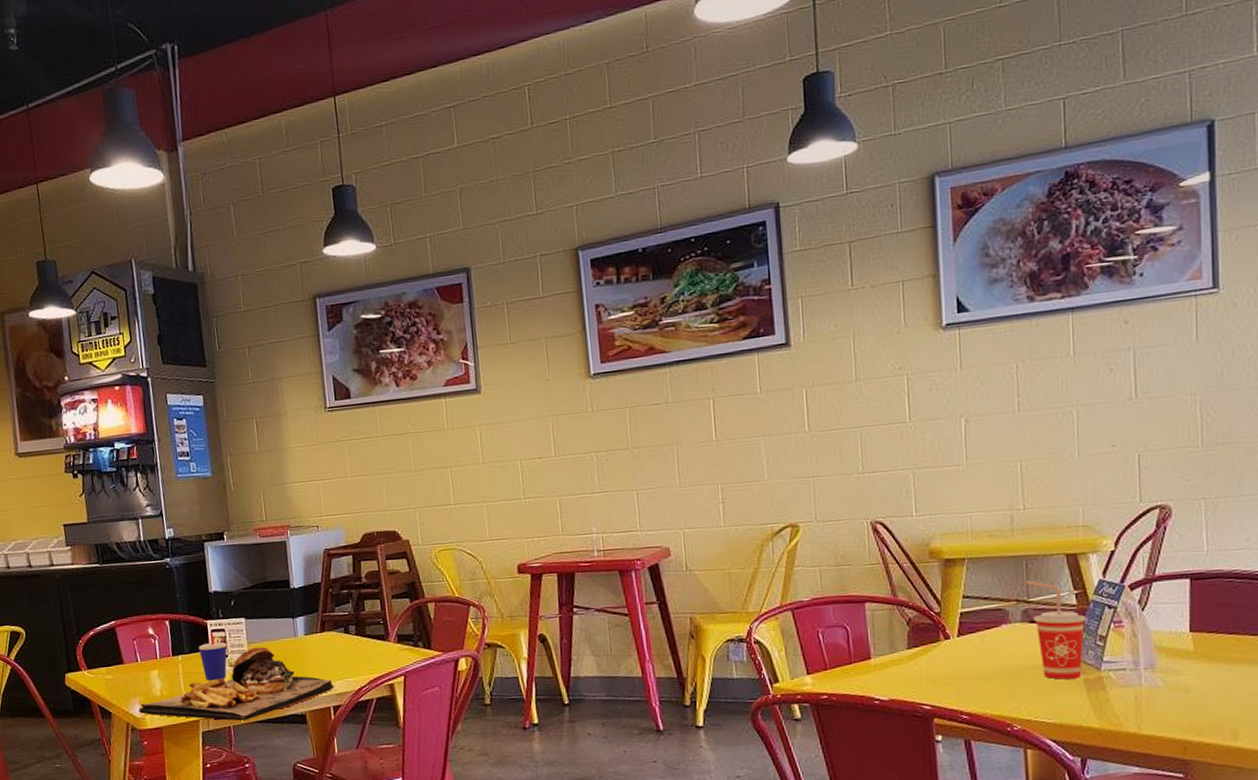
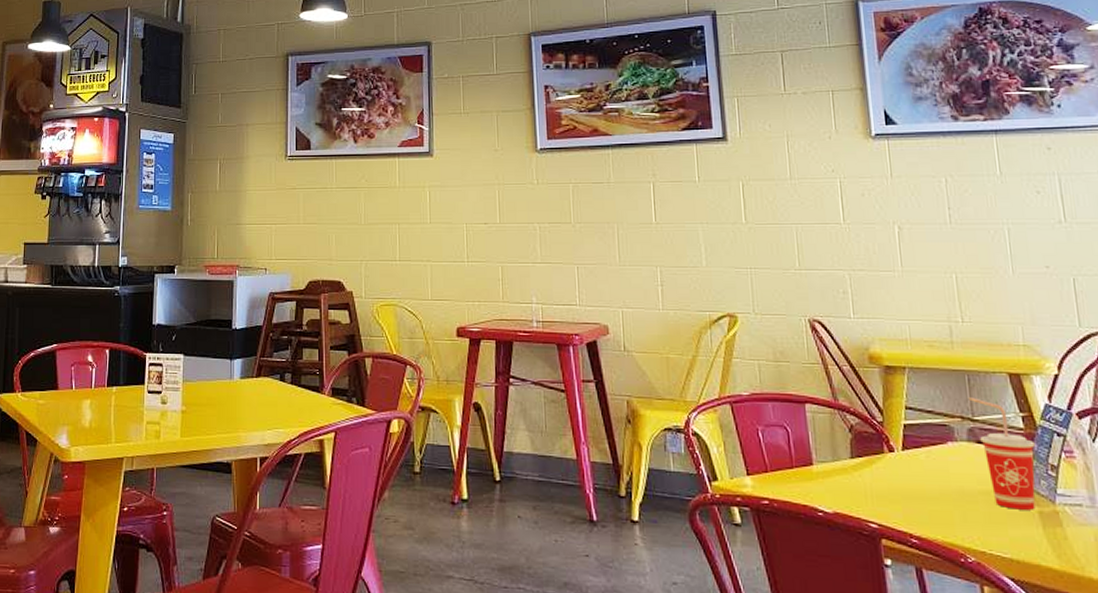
food tray: present [138,647,334,721] -> none [65,386,264,463]
beverage cup: present [198,632,228,681] -> none [133,365,163,417]

